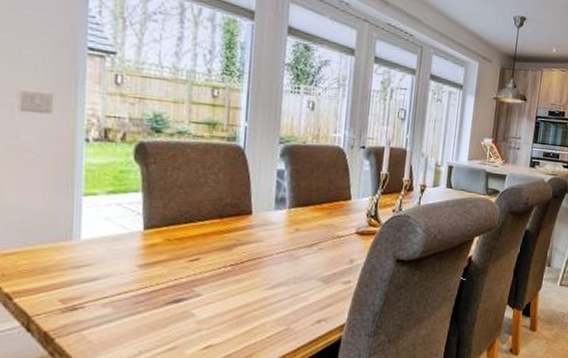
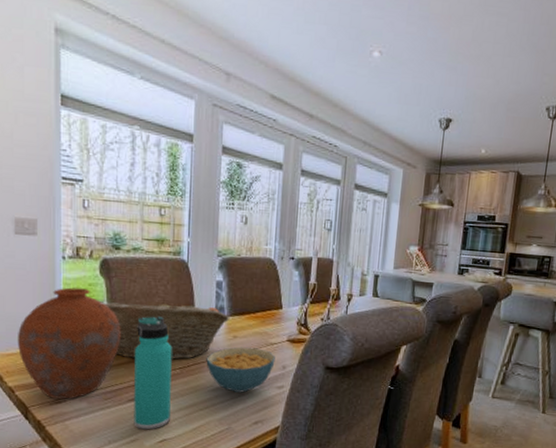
vase: none [20,174,159,305] -> present [18,287,121,399]
fruit basket: none [136,188,291,256] -> present [102,299,229,360]
thermos bottle: none [172,208,223,336] -> present [134,316,172,430]
cereal bowl: none [263,240,342,290] -> present [206,347,275,393]

